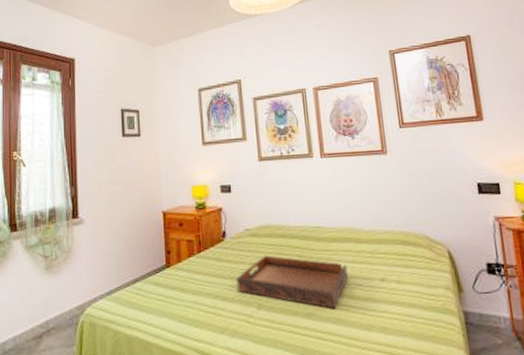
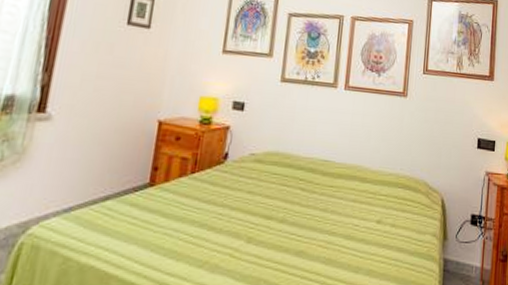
serving tray: present [236,255,348,310] -> none [227,184,348,249]

